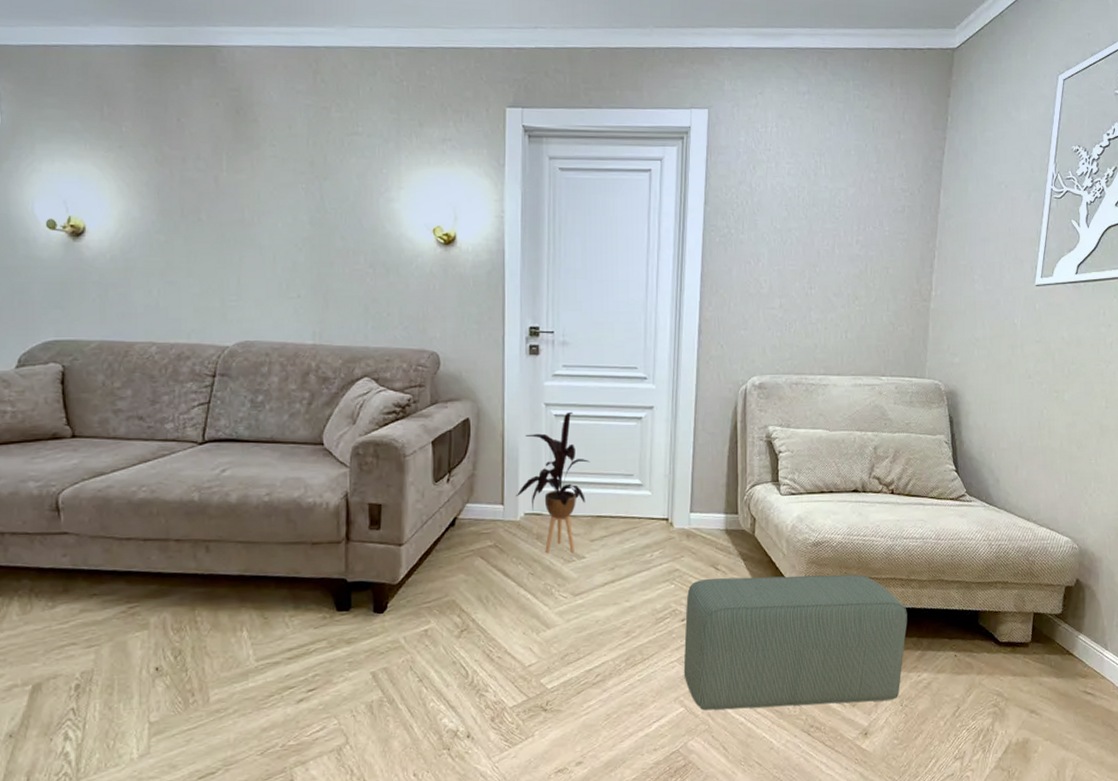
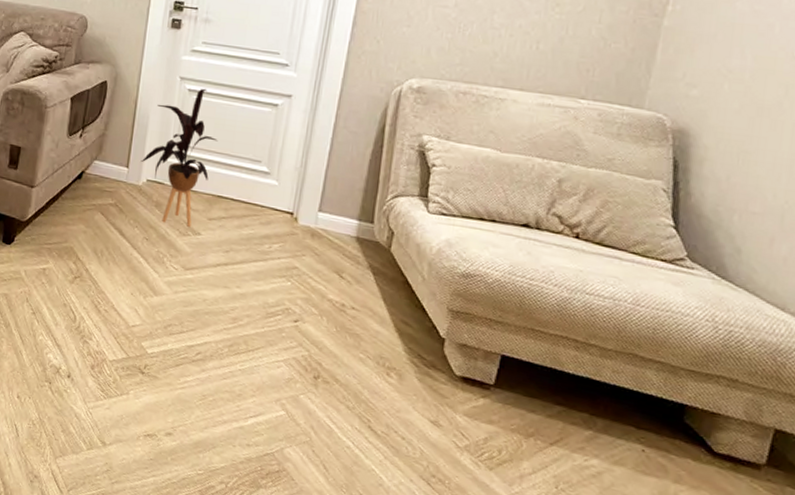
pouf: present [683,574,908,711] -> none [289,283,580,478]

